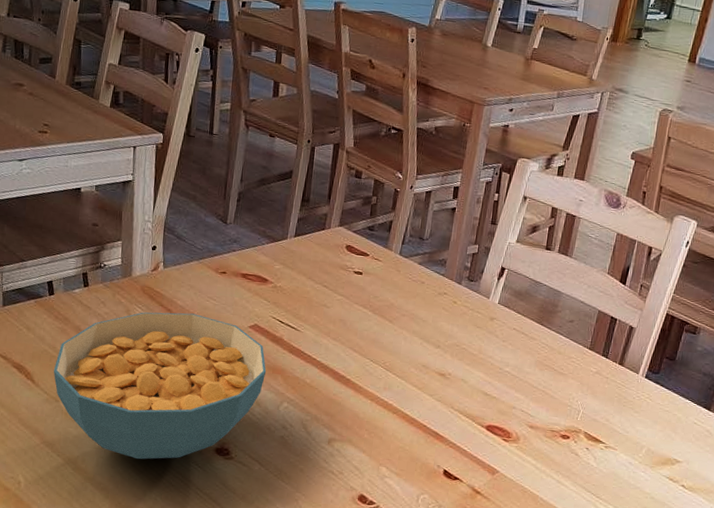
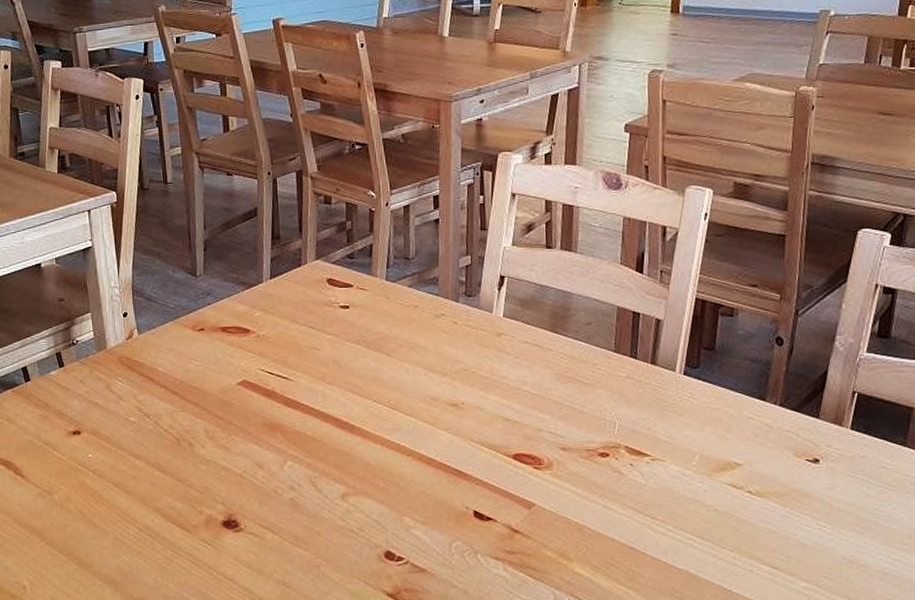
cereal bowl: present [53,312,267,460] -> none [41,378,264,545]

